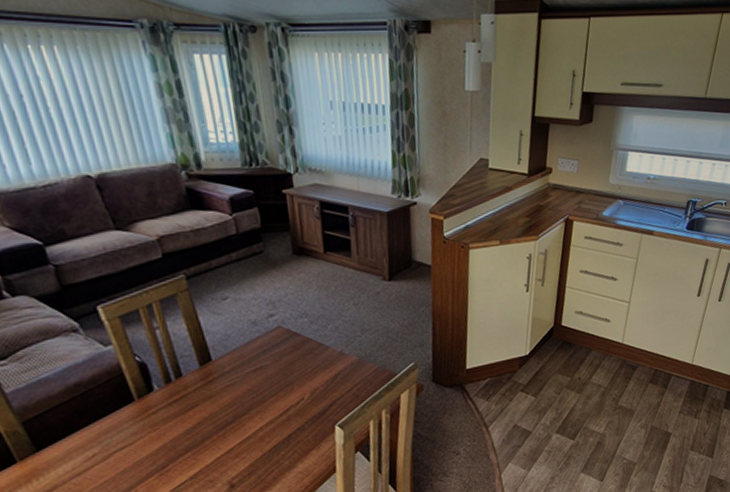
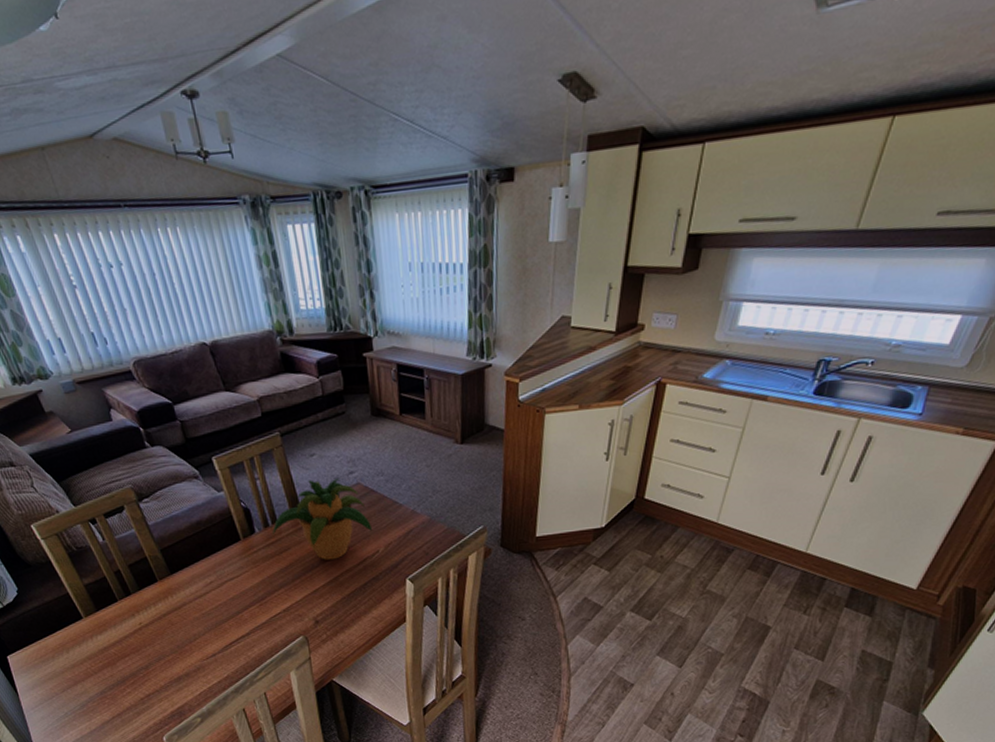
potted plant: none [176,322,297,414] -> present [273,477,373,560]

